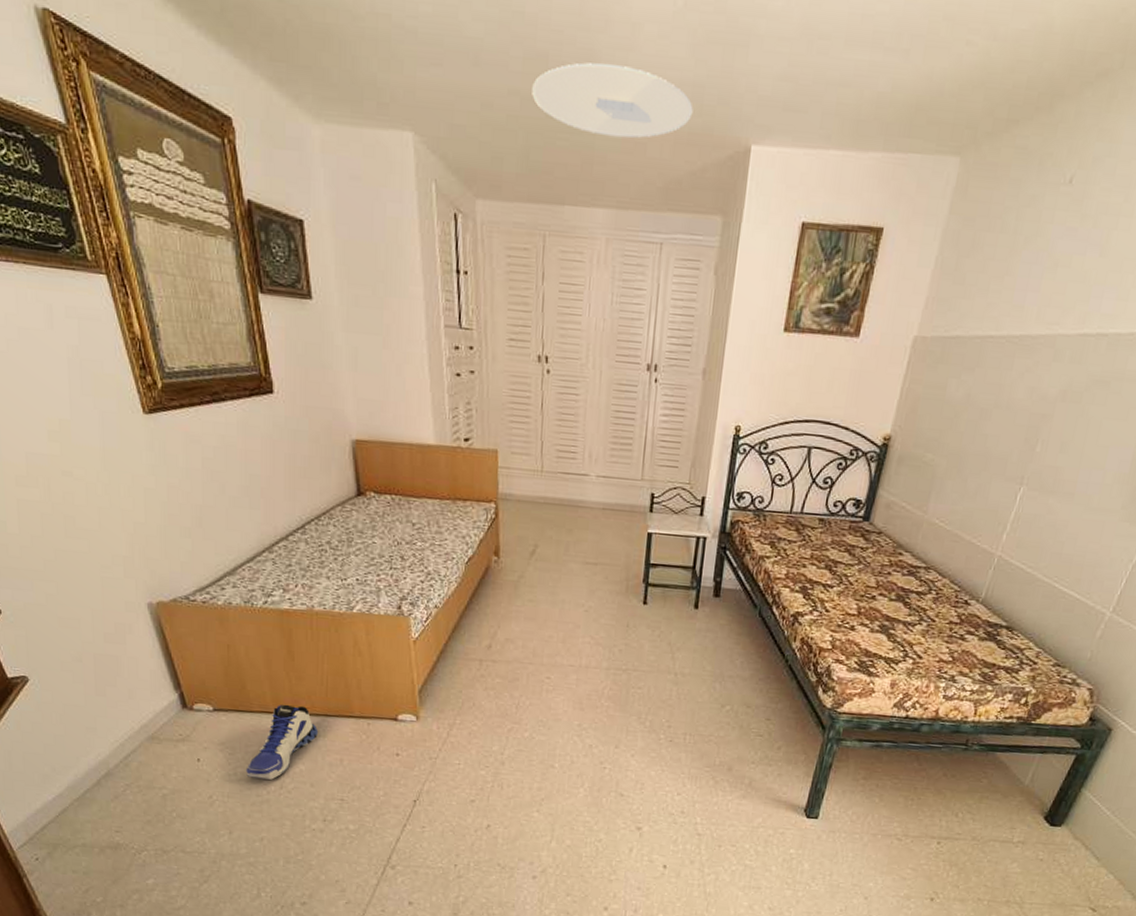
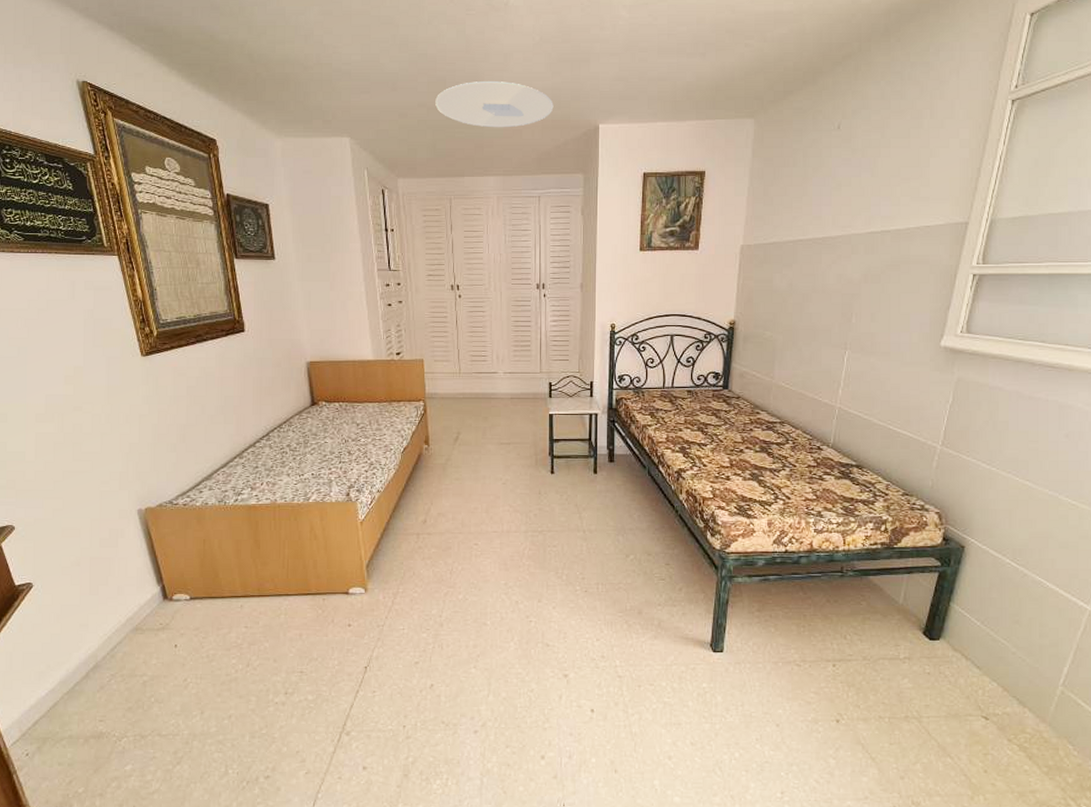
sneaker: present [246,704,319,780] -> none [217,588,281,659]

